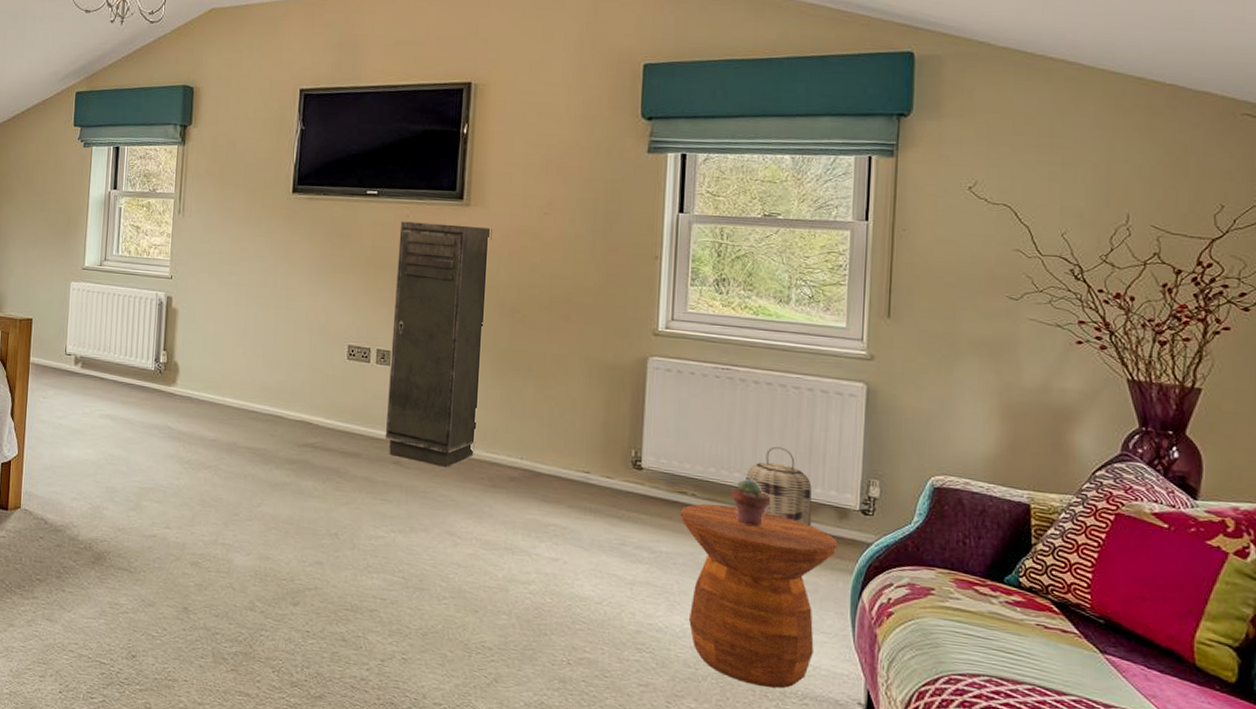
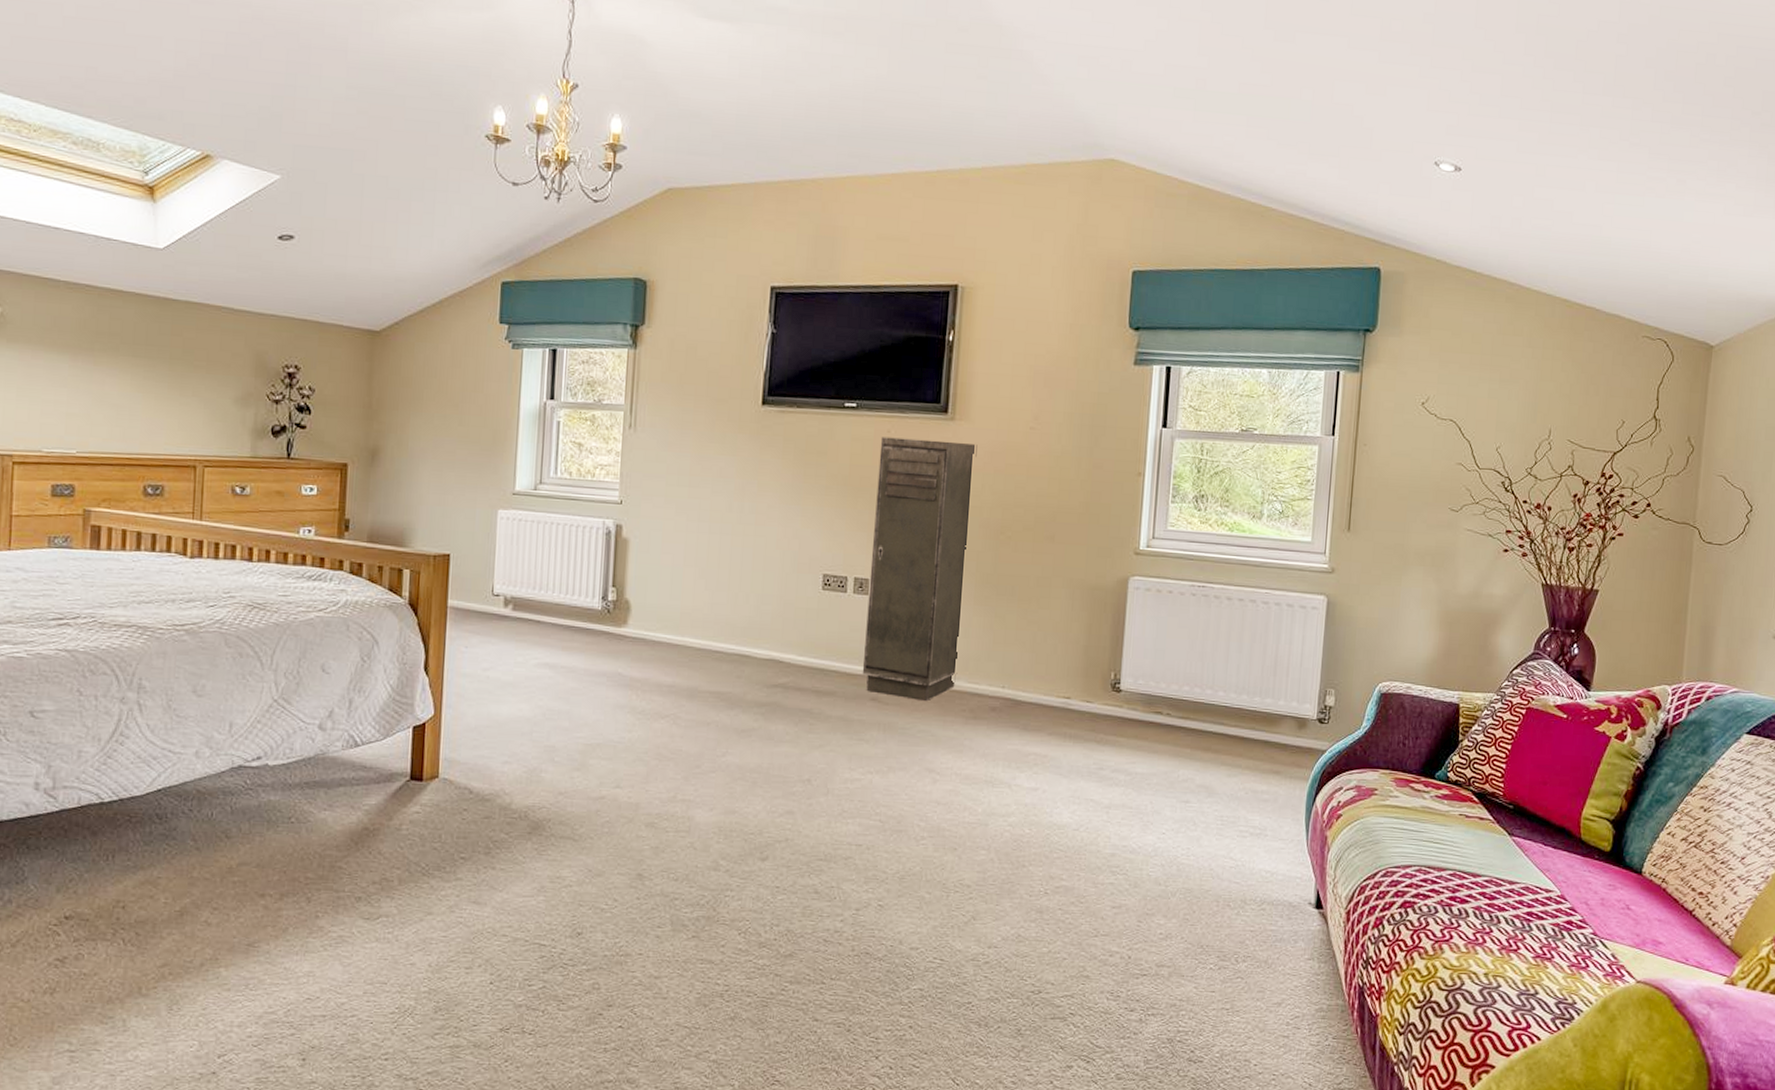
side table: present [680,503,838,689] -> none [1155,722,1297,897]
potted succulent: present [732,478,770,527] -> none [1203,694,1238,742]
basket: present [746,446,812,526] -> none [1217,662,1276,738]

